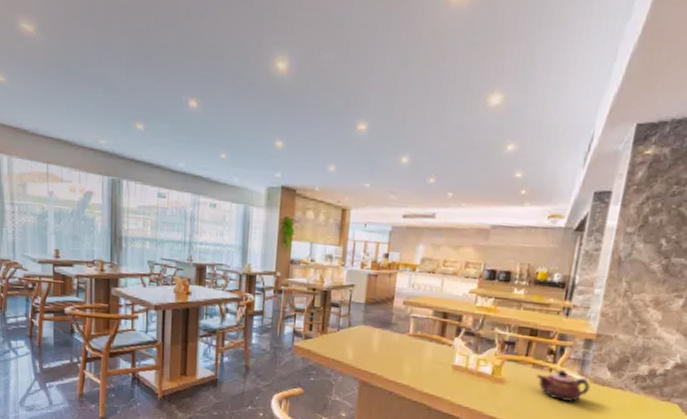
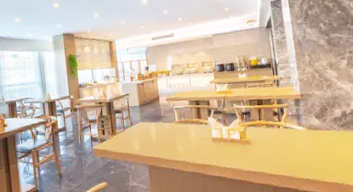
teapot: present [536,370,591,402] -> none [271,125,308,148]

